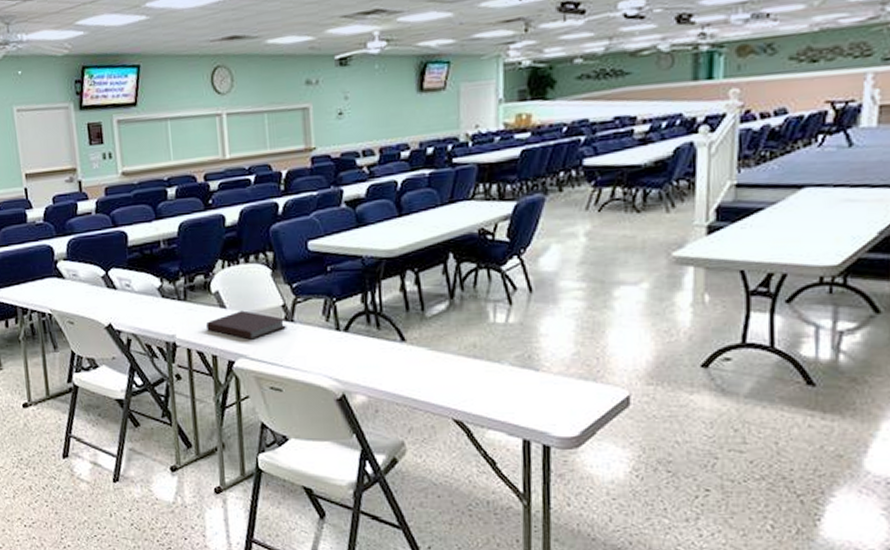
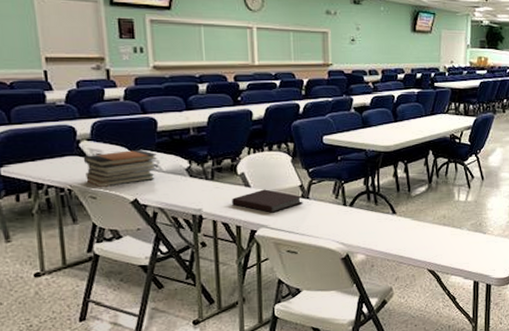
book stack: none [60,267,129,311] -> present [83,149,157,187]

